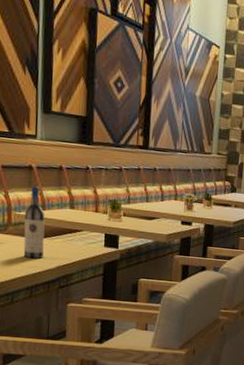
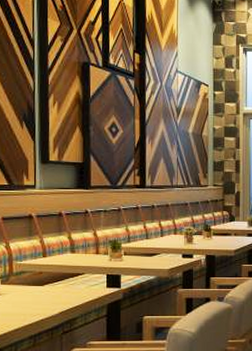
wine bottle: present [23,186,45,259] -> none [26,234,46,307]

